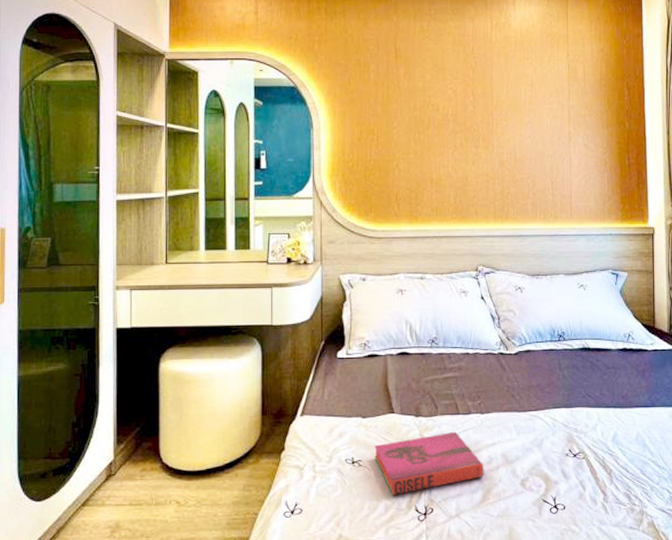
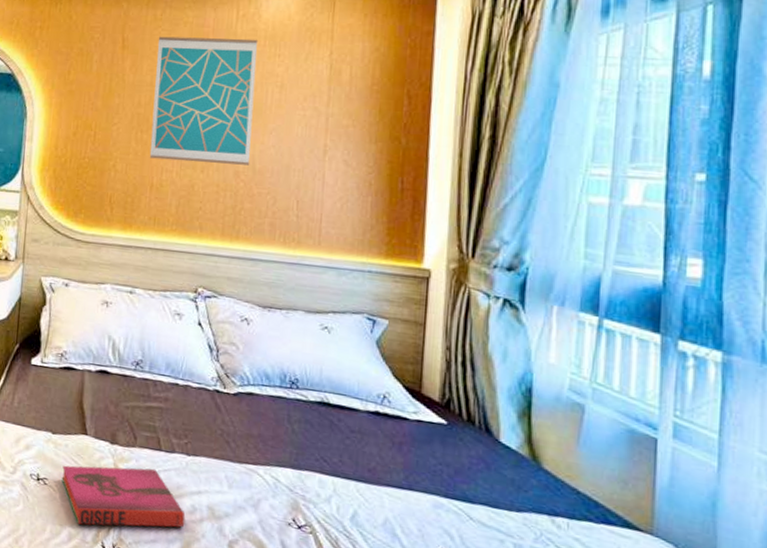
wall art: none [426,45,512,156] -> present [149,36,259,166]

